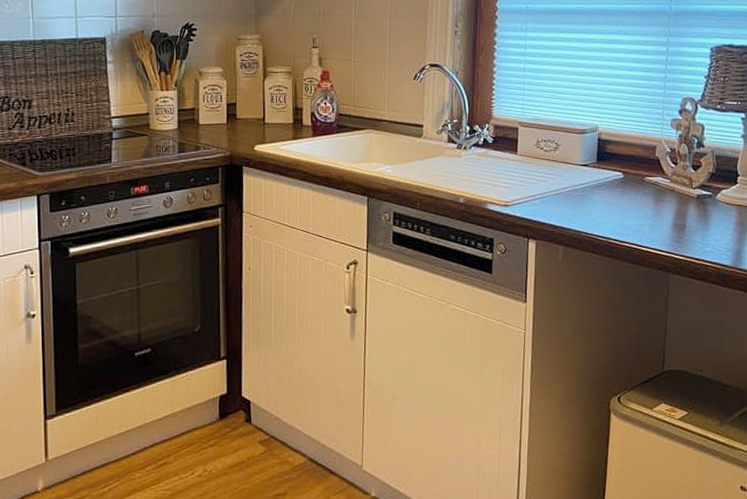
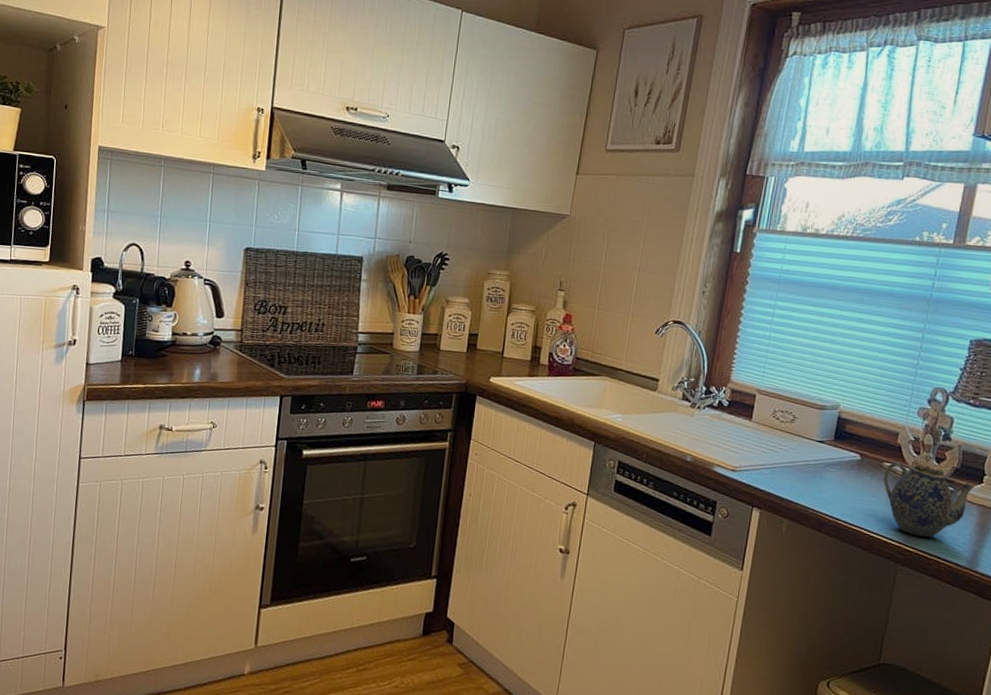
teapot: none [646,175,731,243] -> present [883,462,976,537]

